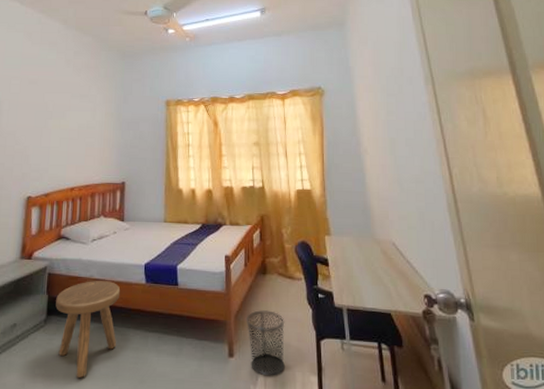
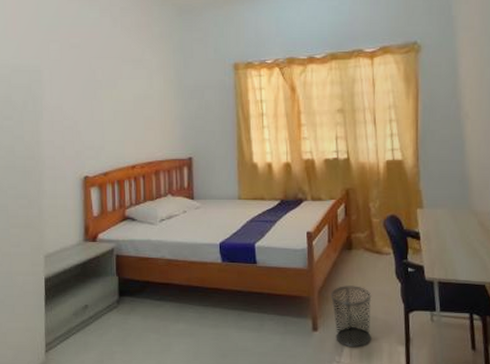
stool: present [56,281,121,378] -> none [127,261,196,354]

